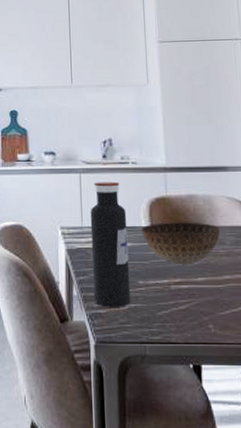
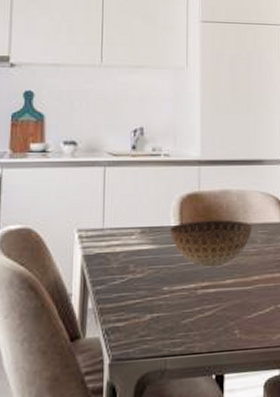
water bottle: present [90,181,131,307] -> none [111,176,155,319]

